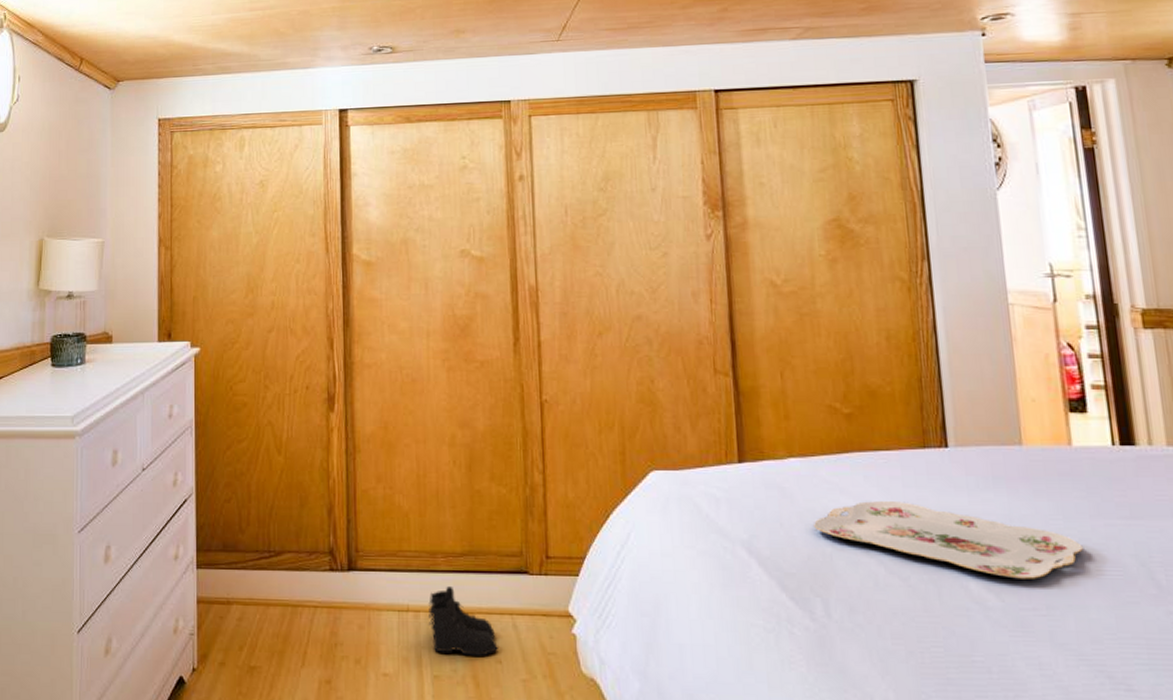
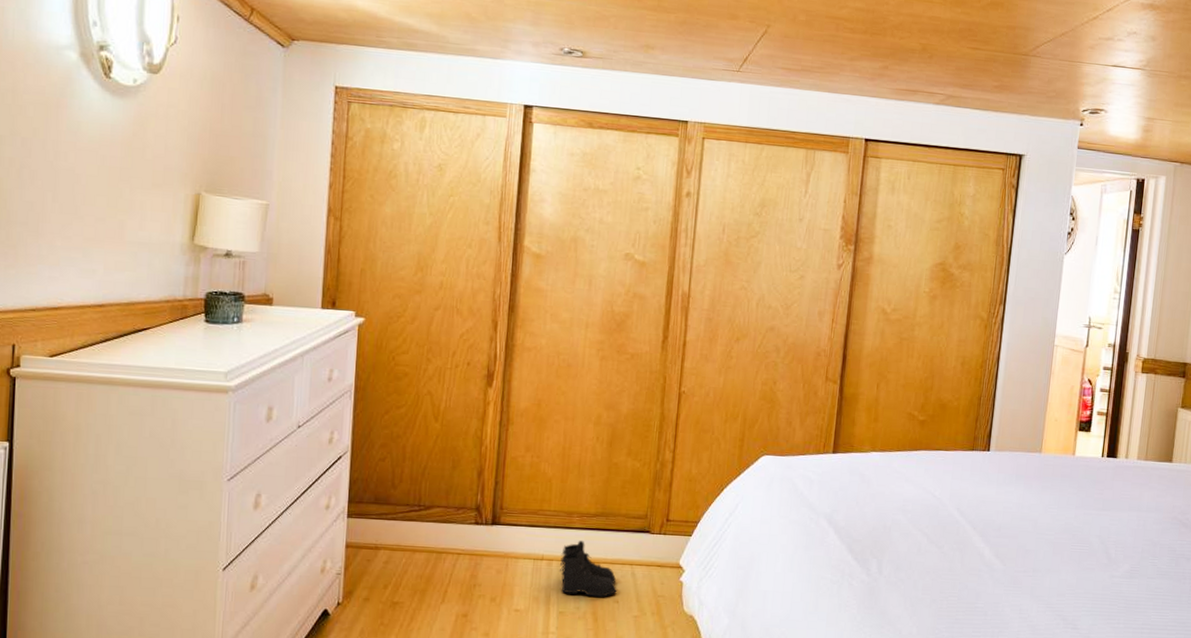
serving tray: present [814,501,1083,579] -> none [881,488,1066,550]

